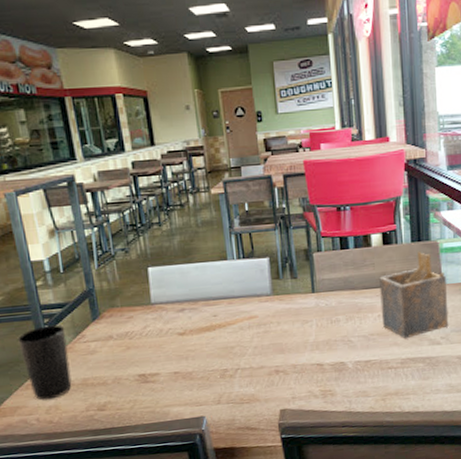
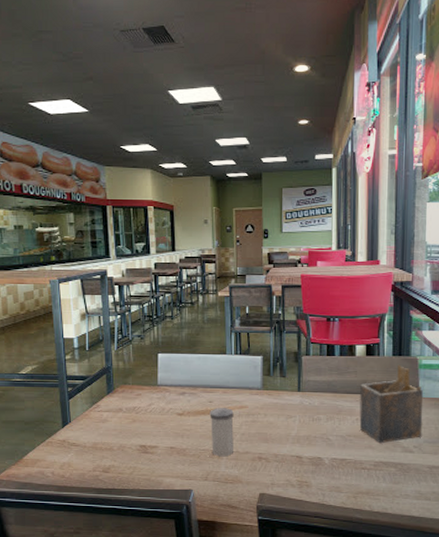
cup: present [17,324,72,400] -> none [45,393,84,457]
salt shaker: none [215,320,248,376] -> present [209,408,235,457]

